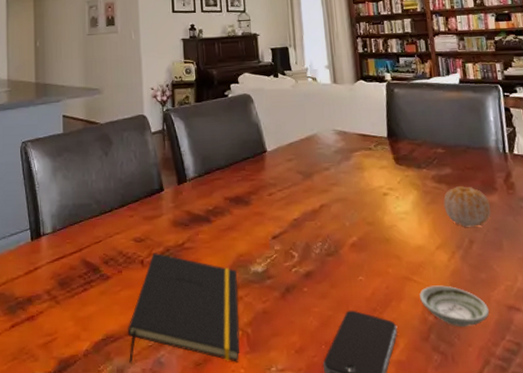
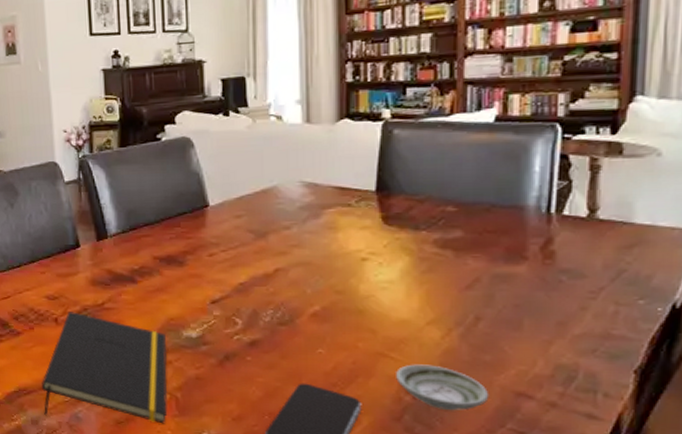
fruit: present [443,186,491,227] -> none [445,253,514,302]

